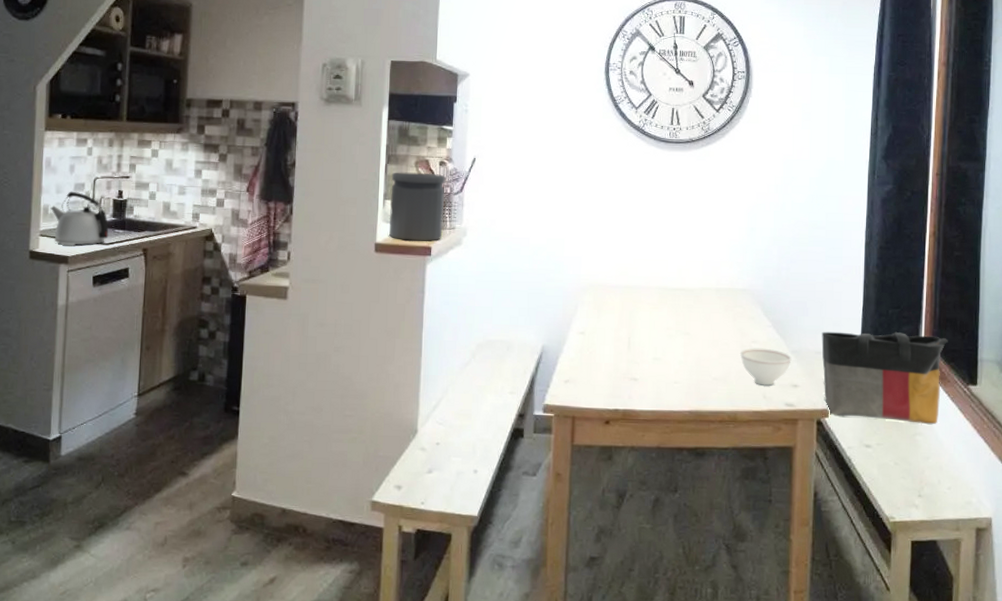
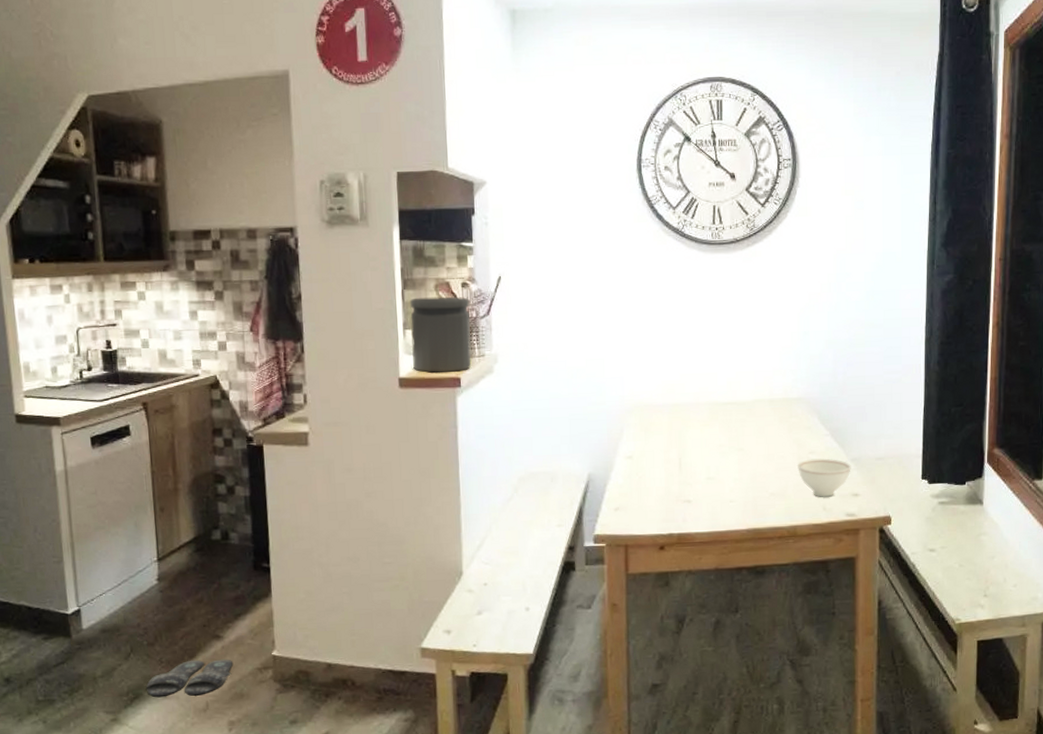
kettle: present [50,191,109,247] -> none [31,345,102,407]
slippers: none [112,495,194,530] -> present [146,659,233,697]
tote bag: present [821,331,948,425] -> none [882,431,1013,524]

